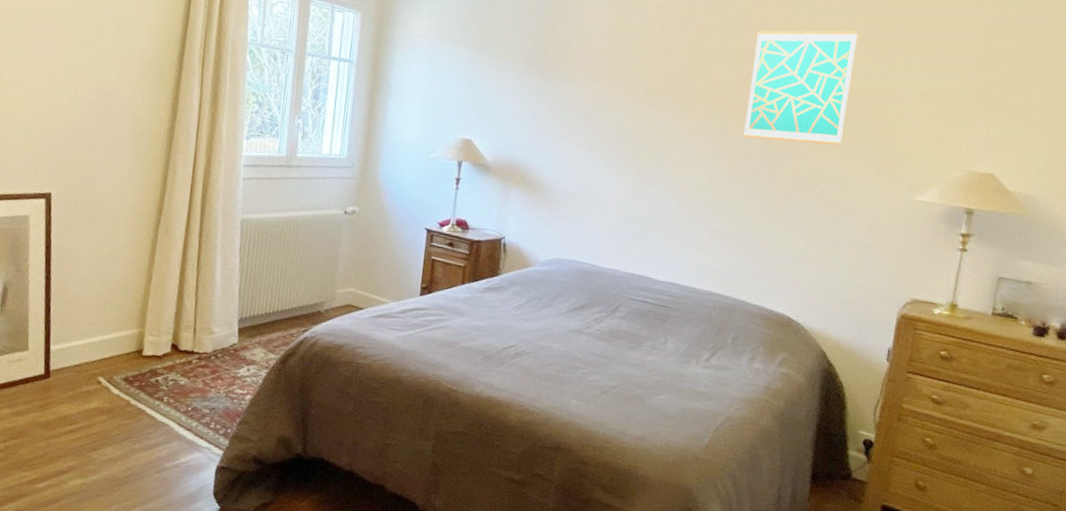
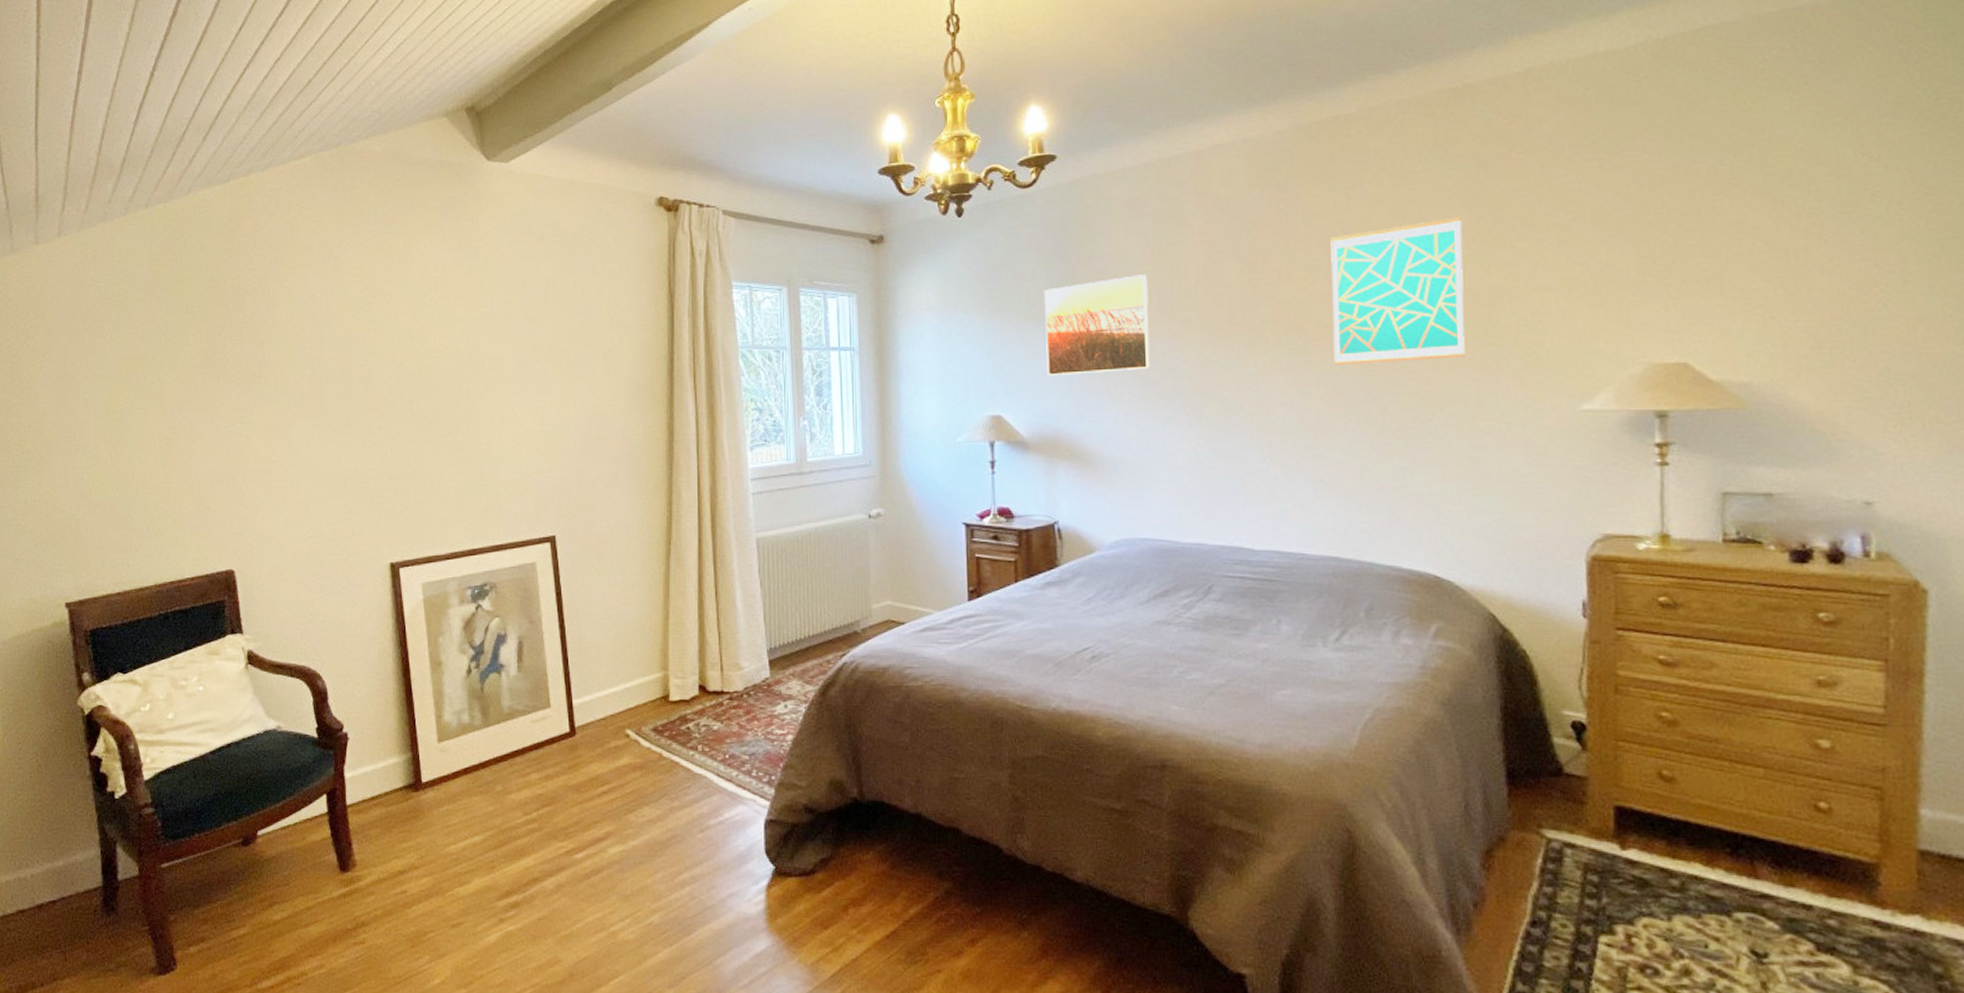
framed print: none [515,35,610,118] -> present [1043,274,1151,375]

